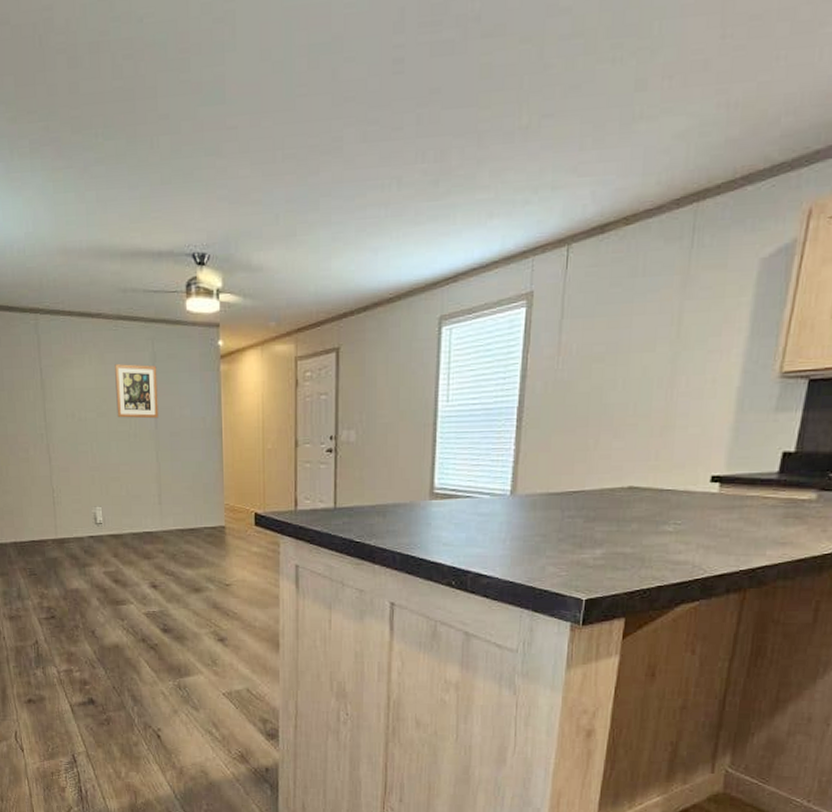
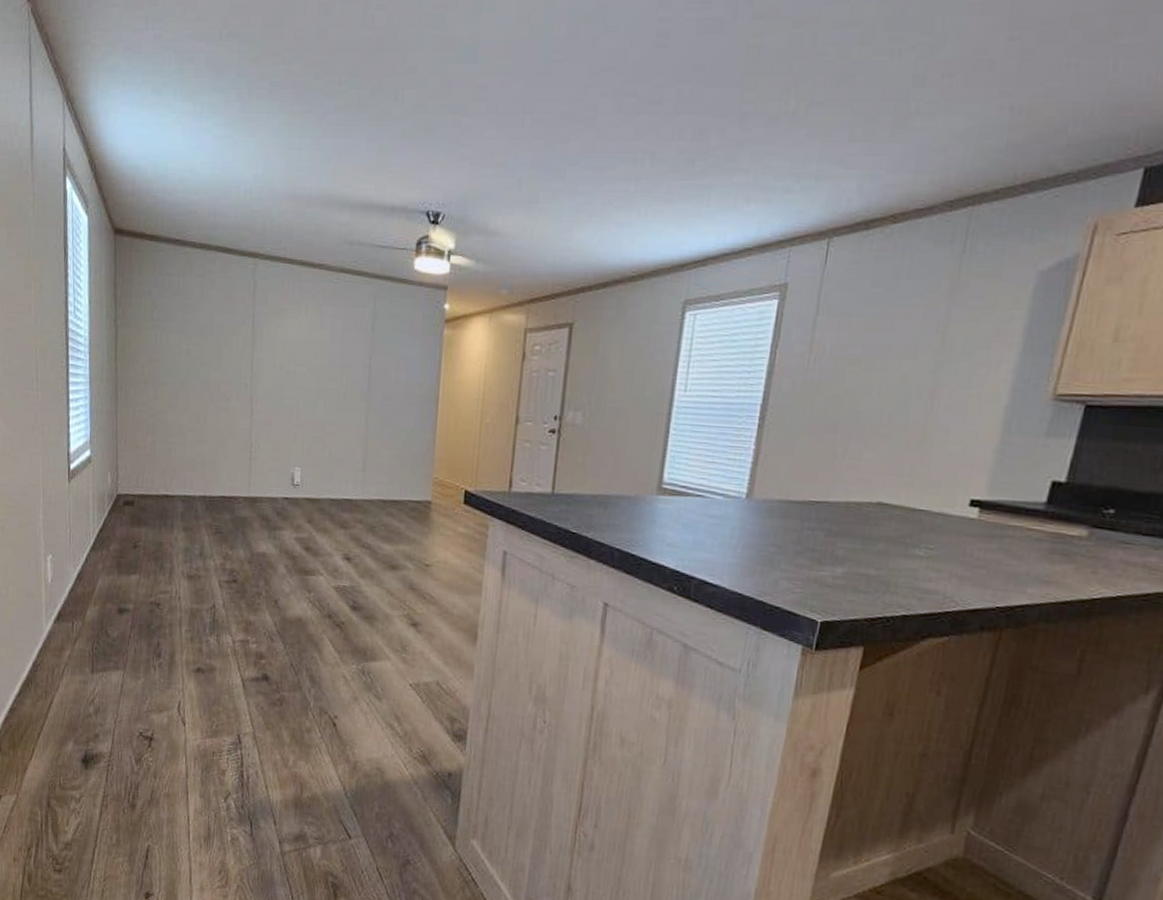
wall art: present [115,364,159,419] -> none [328,318,376,379]

